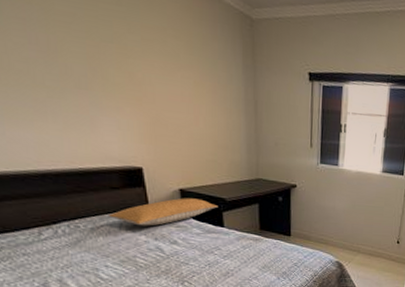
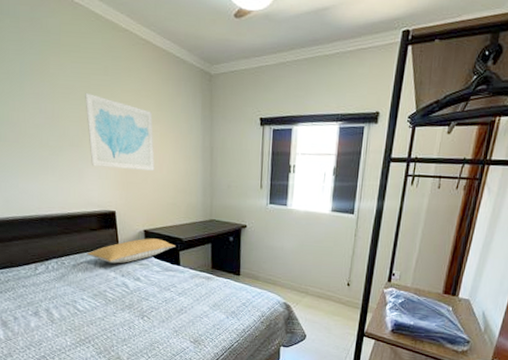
wall art: none [92,25,189,123] -> present [85,93,155,171]

